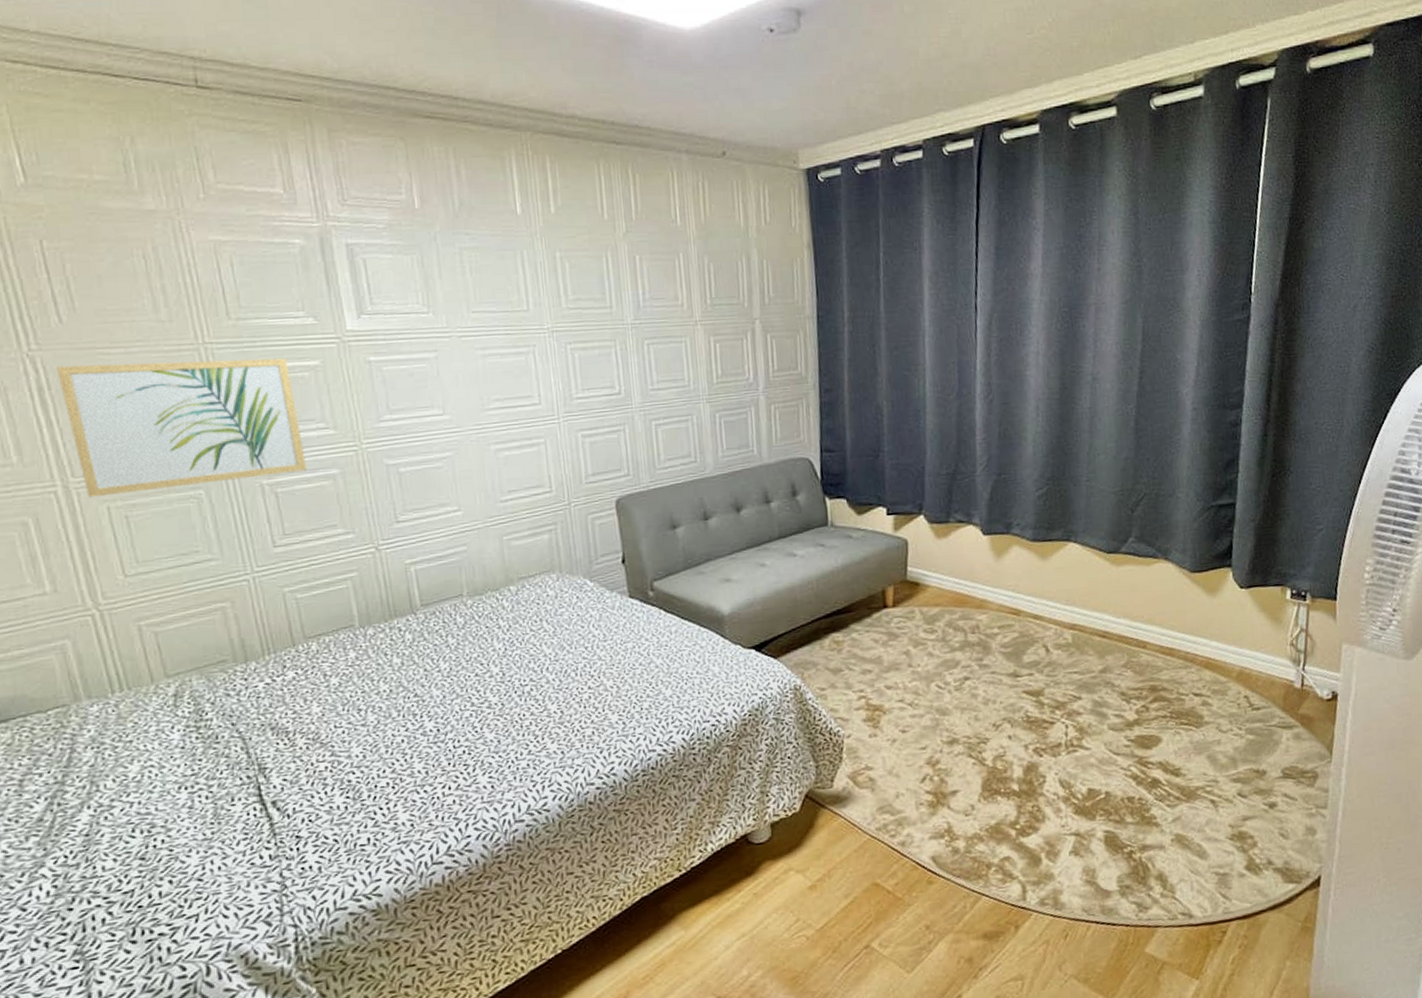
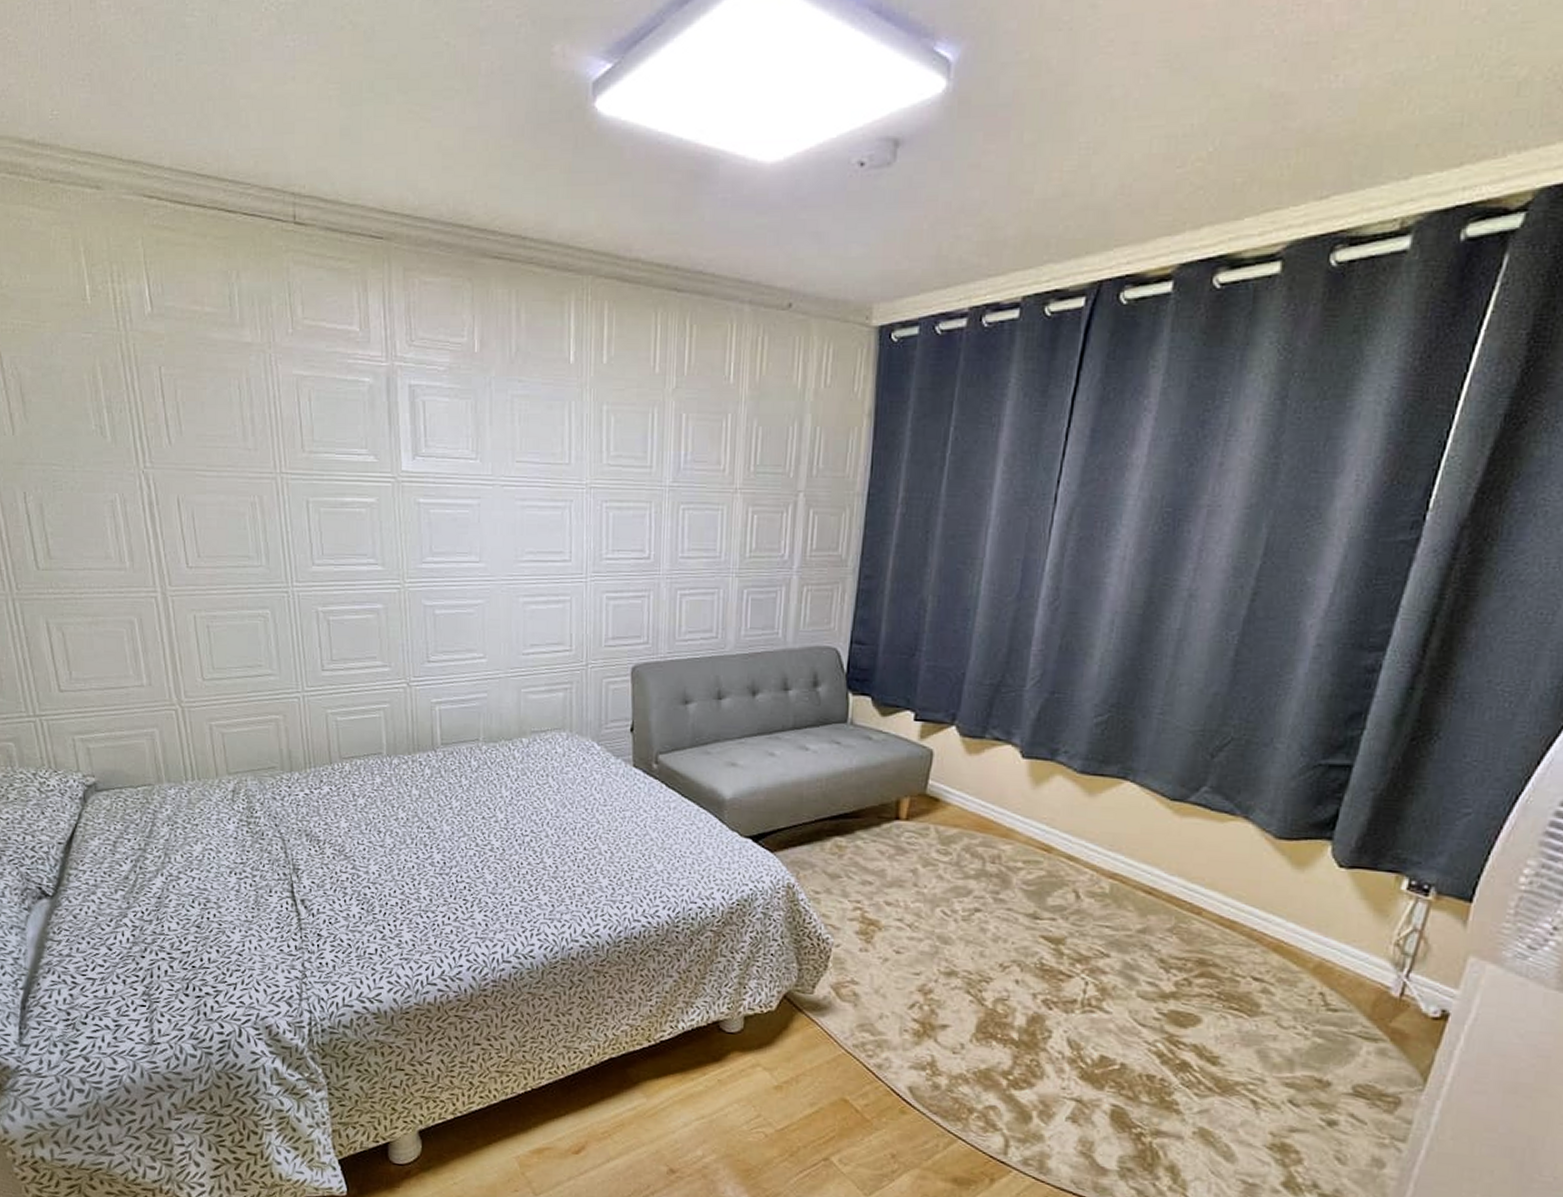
wall art: present [55,358,306,498] -> none [163,484,356,606]

